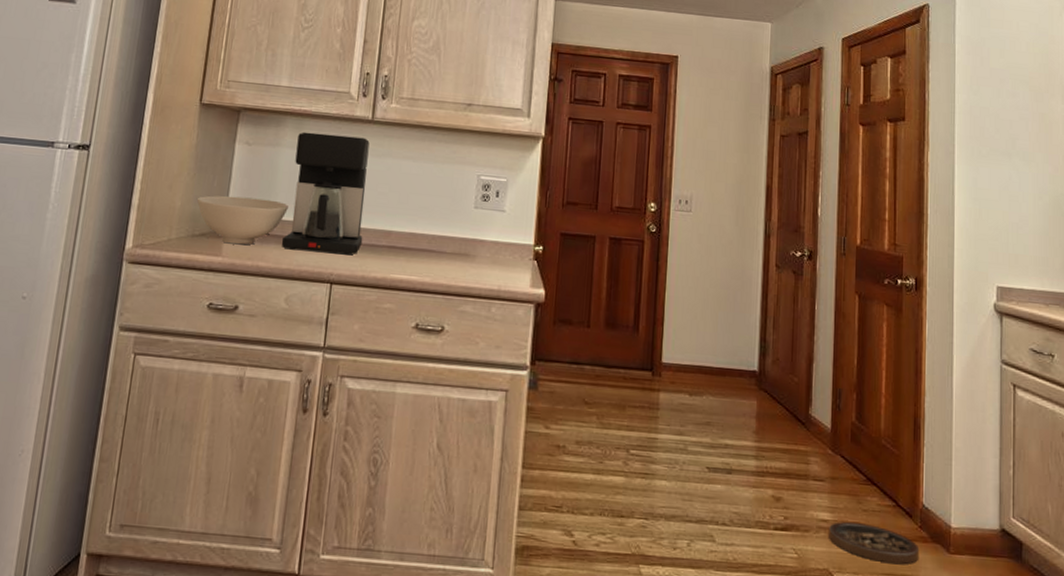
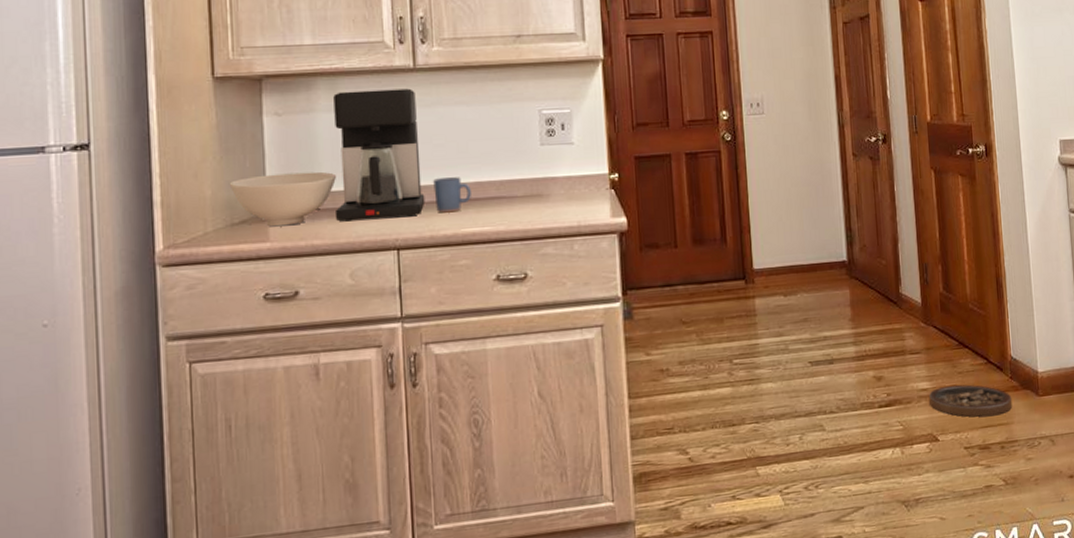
mug: none [371,223,405,258] -> present [433,177,471,213]

